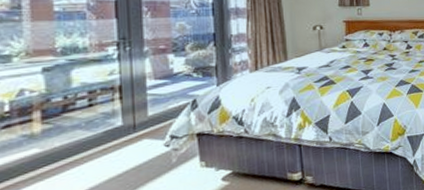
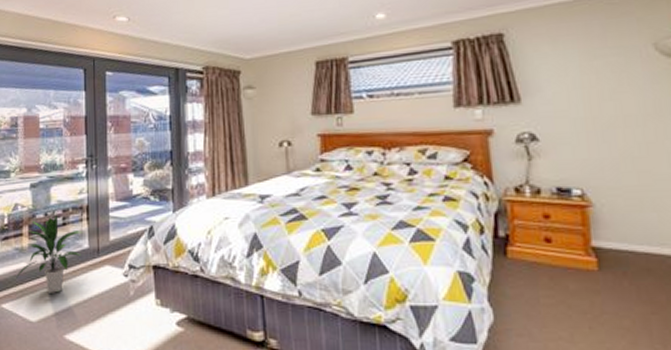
indoor plant: none [24,97,115,175] -> present [16,215,83,293]

